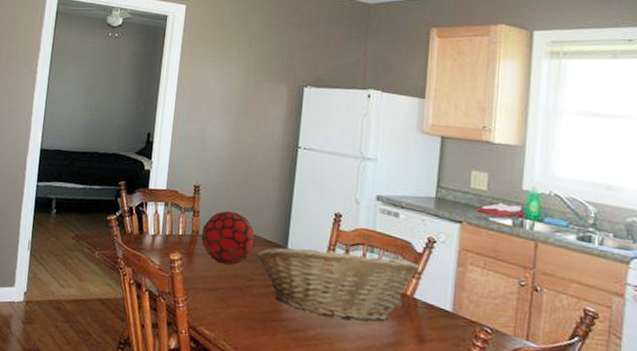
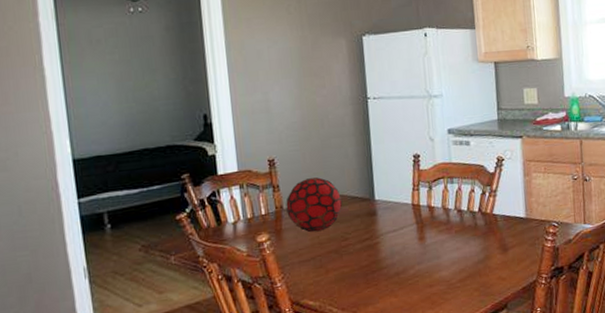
fruit basket: present [256,245,420,321] -> none [345,182,494,254]

